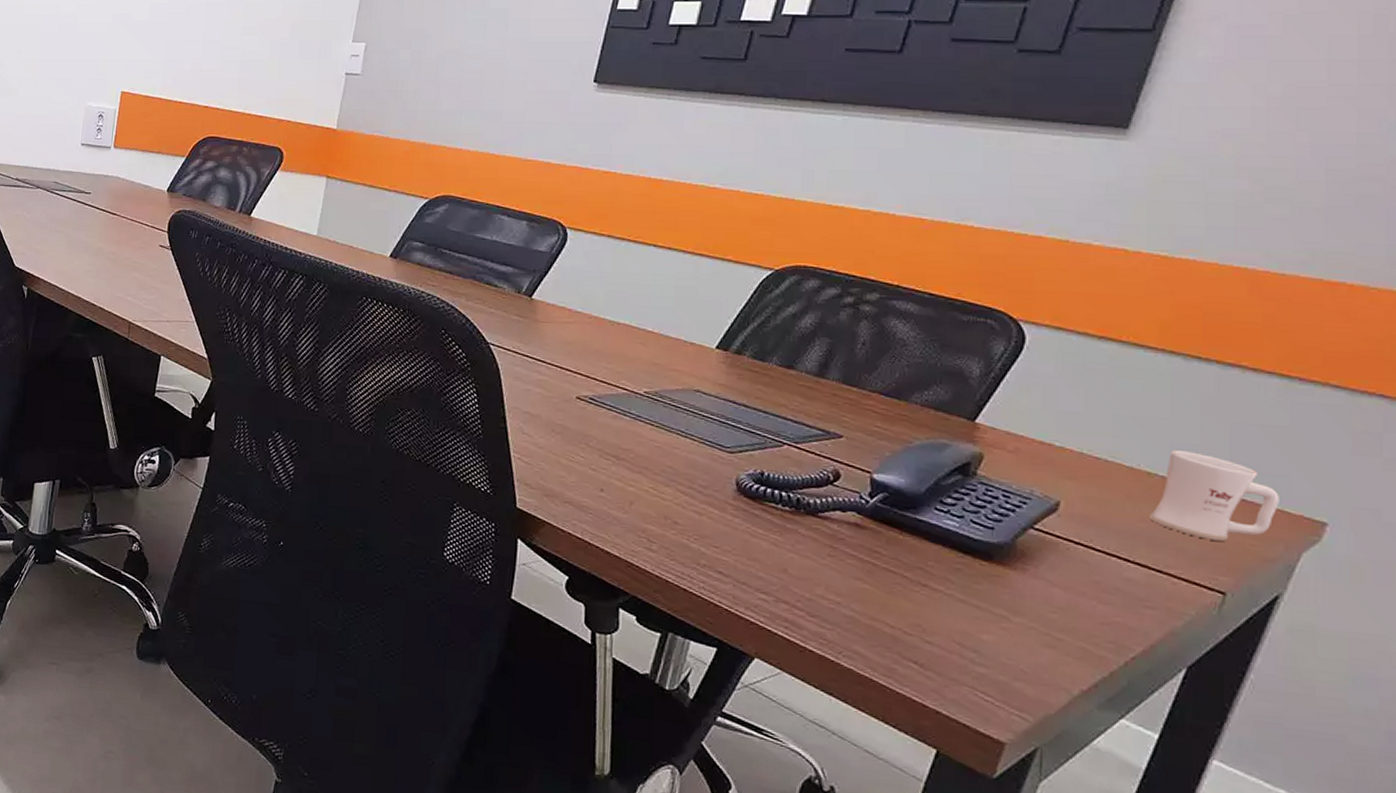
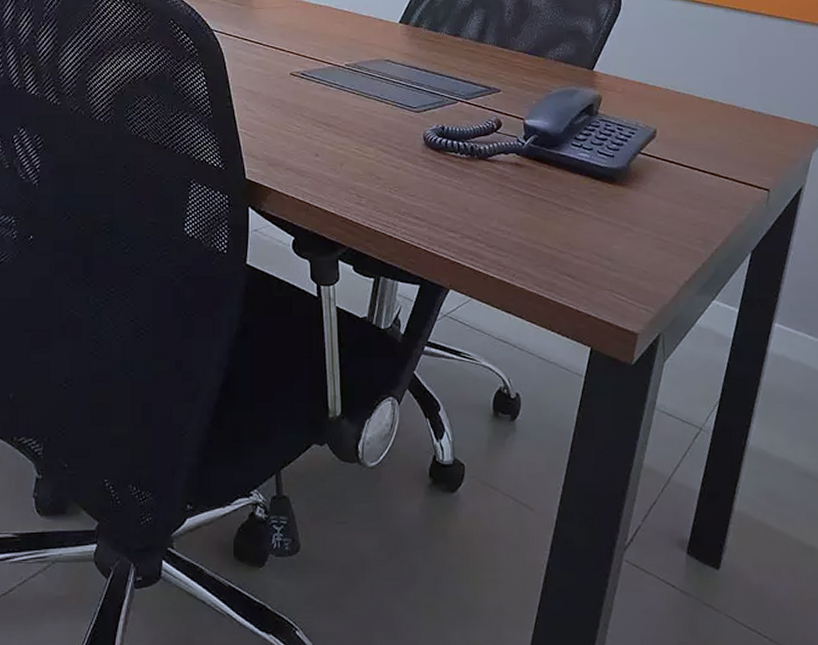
mug: present [1150,450,1279,541] -> none [716,82,795,149]

